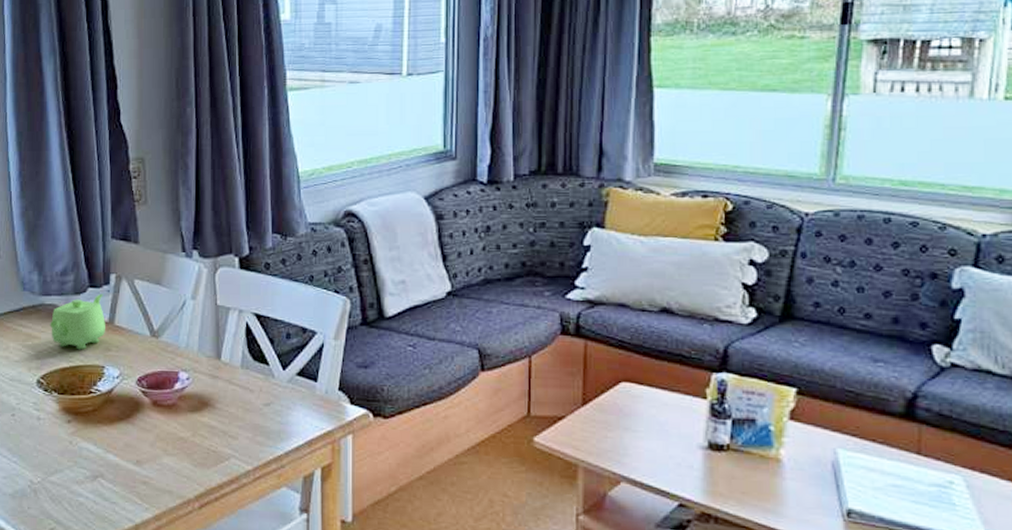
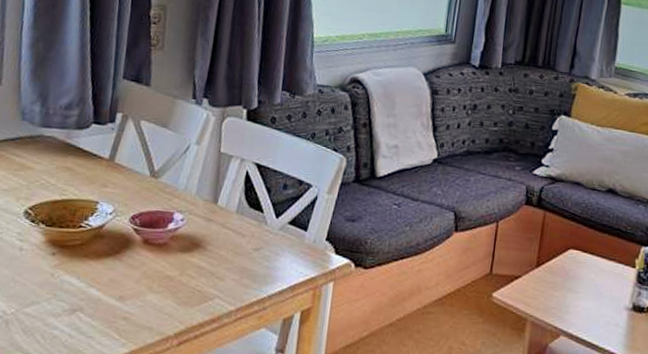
teapot: present [50,294,105,350] -> none [46,131,107,184]

